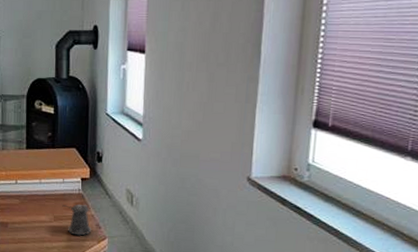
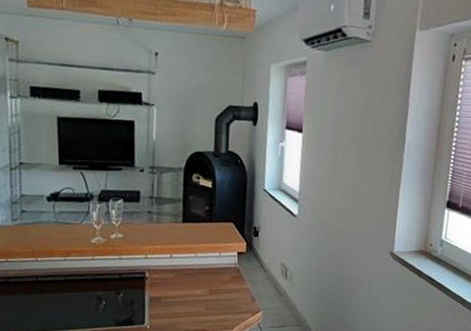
pepper shaker: present [62,203,92,236] -> none [218,277,247,309]

